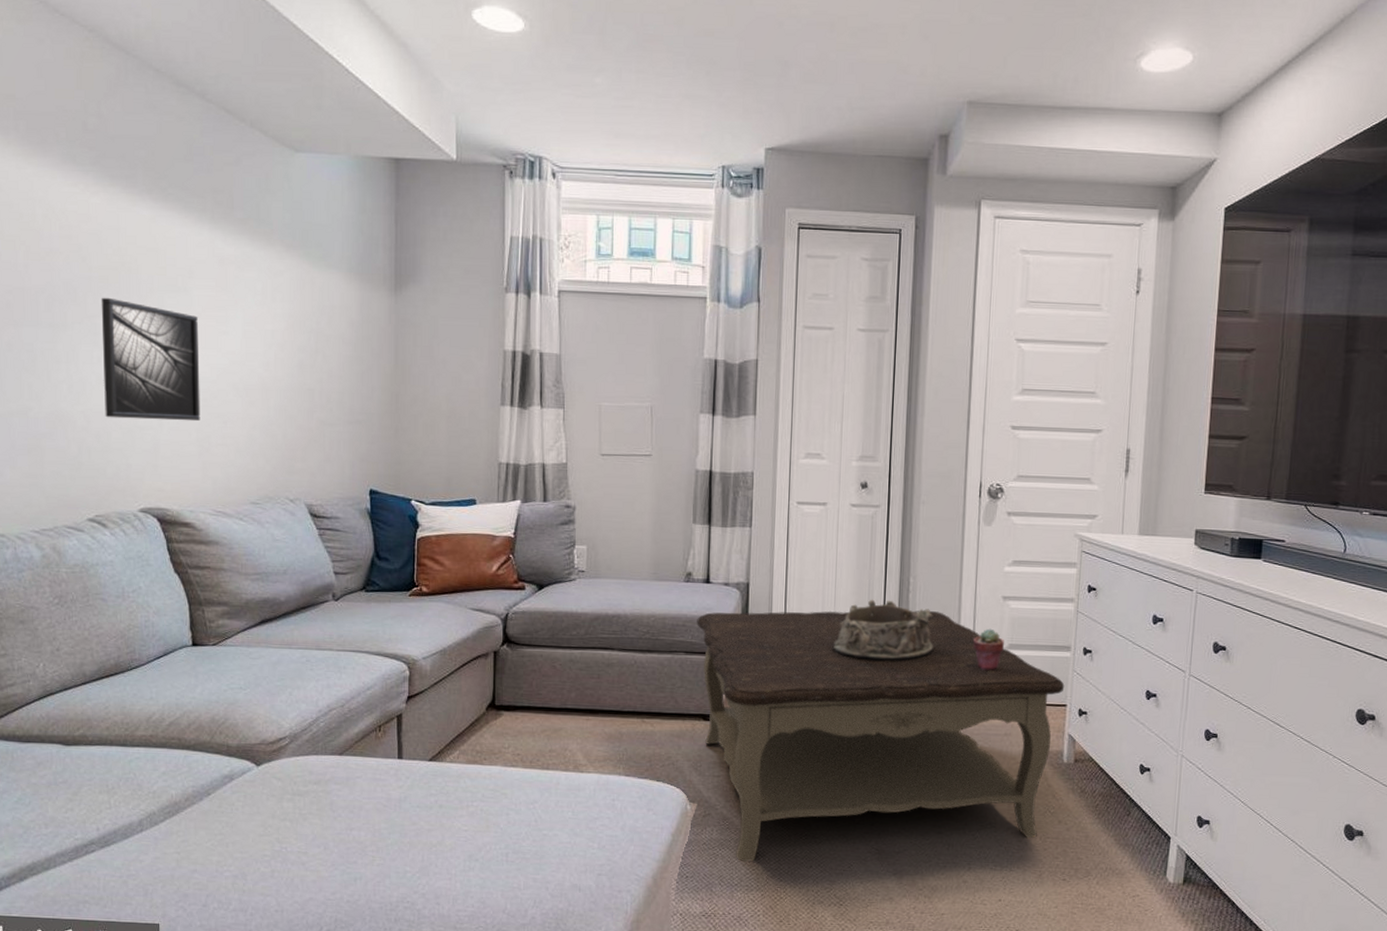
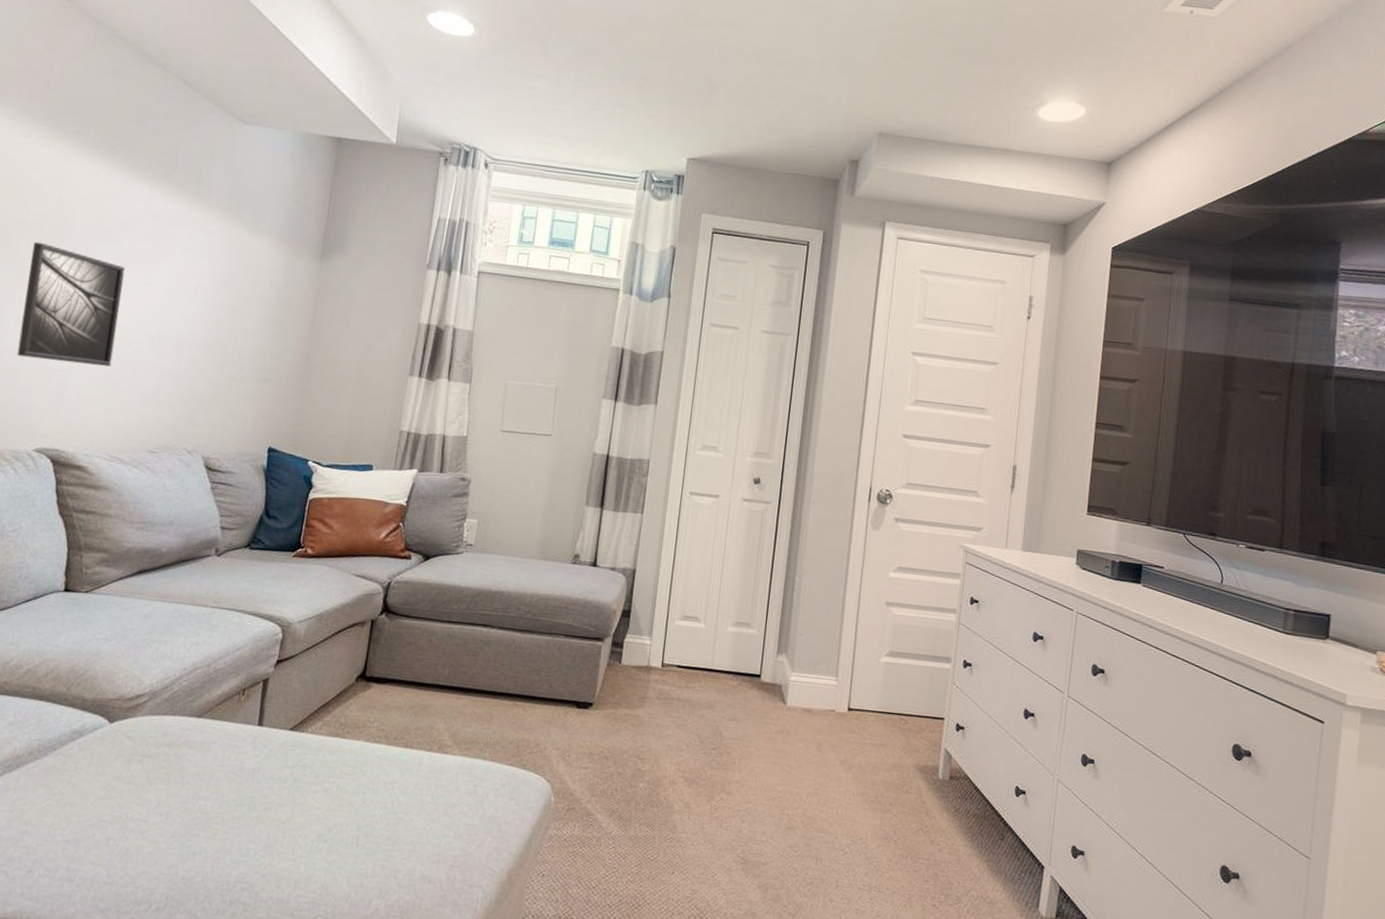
coffee table: present [697,610,1065,862] -> none [576,596,944,863]
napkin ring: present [832,599,934,662] -> none [713,595,816,661]
potted succulent: present [973,628,1005,670] -> none [854,633,886,677]

